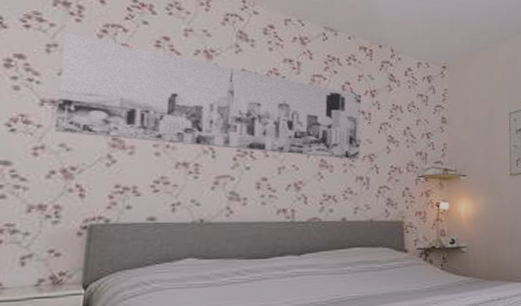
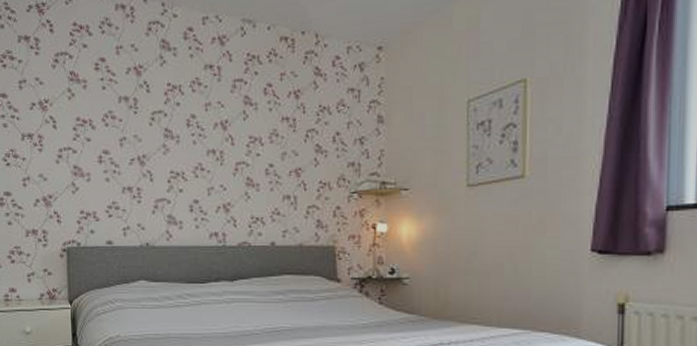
wall art: present [54,34,362,160] -> none [30,68,286,176]

